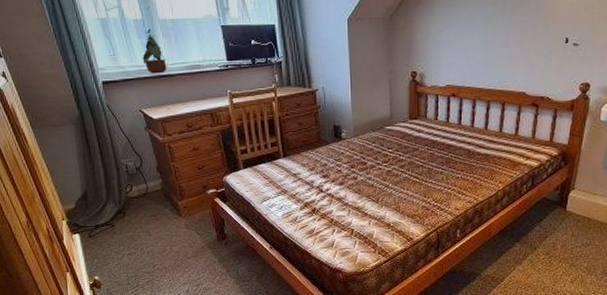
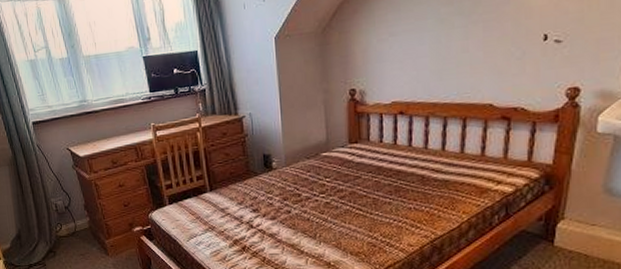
potted plant: present [142,28,168,74] -> none [68,65,92,111]

